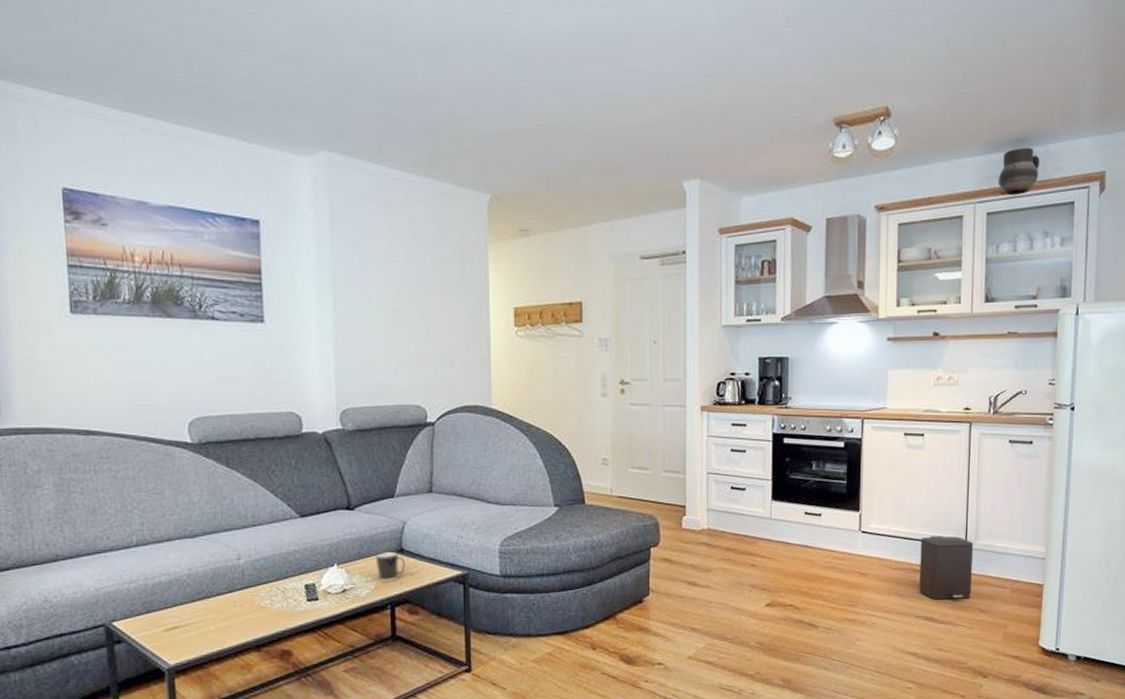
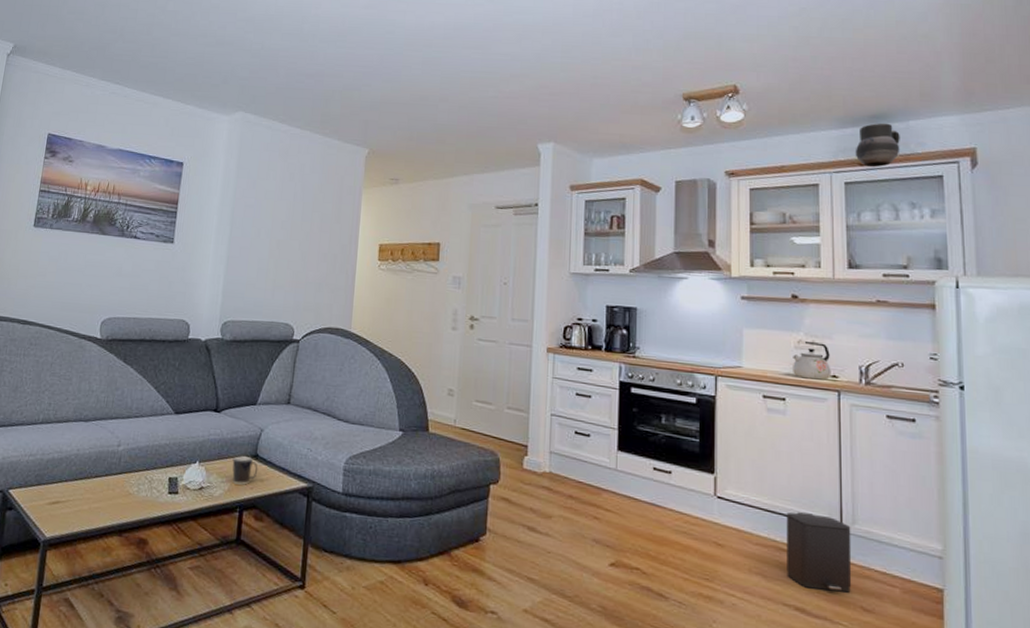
kettle: none [931,377,965,413] -> present [793,340,831,380]

